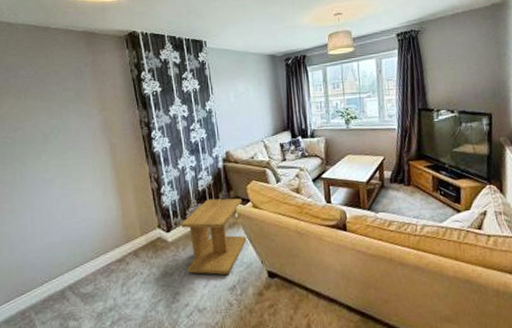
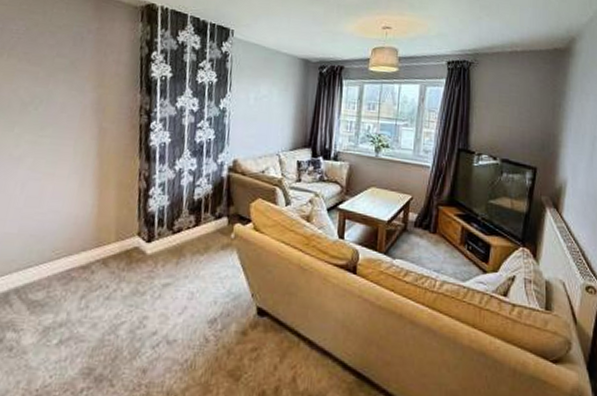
side table: present [180,198,247,275] -> none [162,211,243,303]

